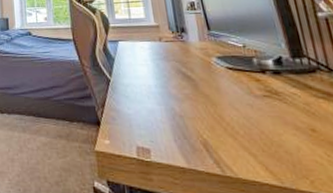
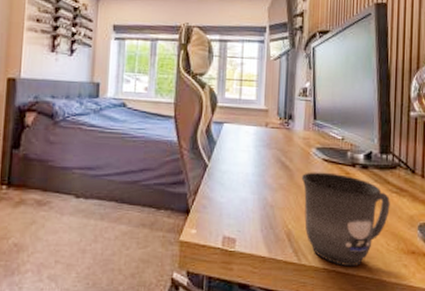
mug: none [206,80,321,180] -> present [301,172,390,267]

